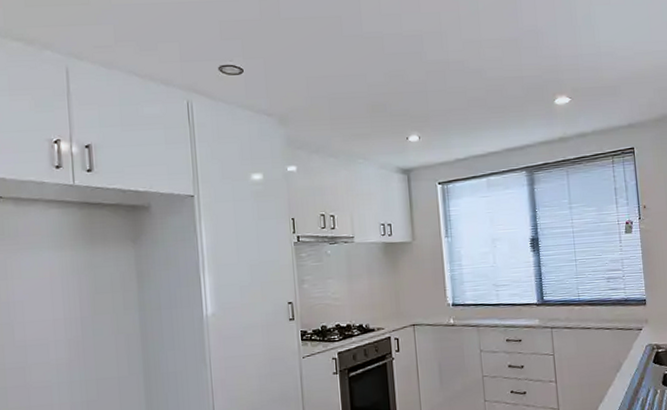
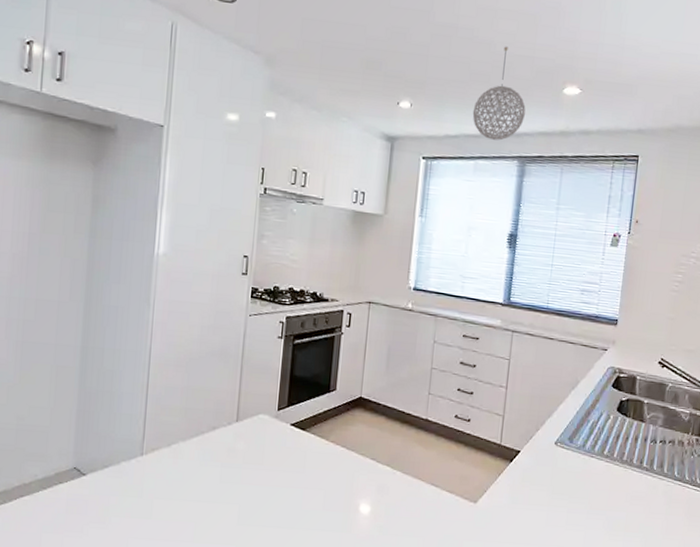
pendant light: none [476,71,525,156] -> present [472,46,526,141]

